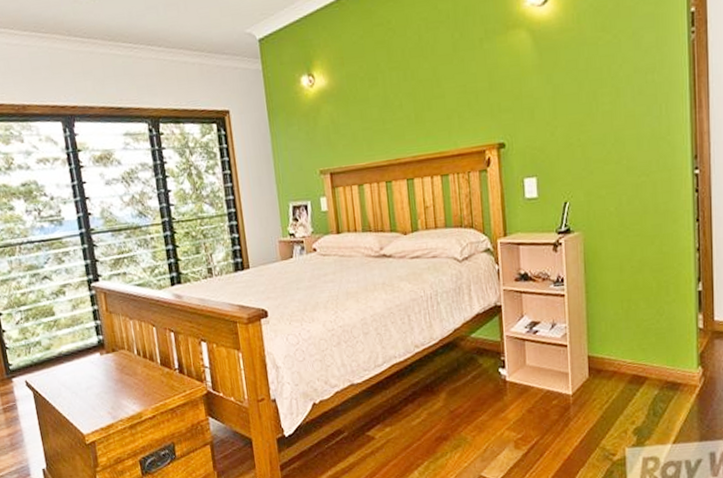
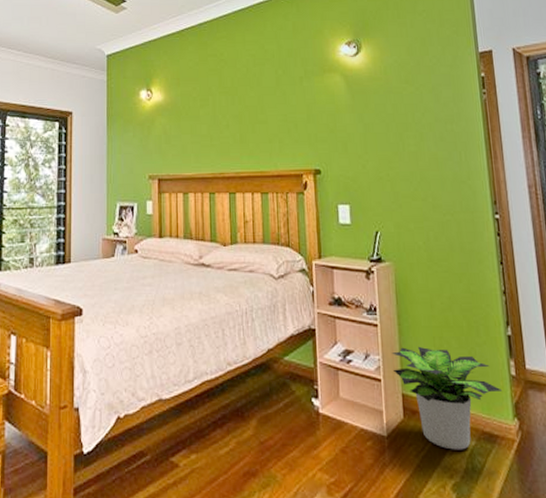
potted plant: none [578,310,689,400] -> present [391,346,503,450]

